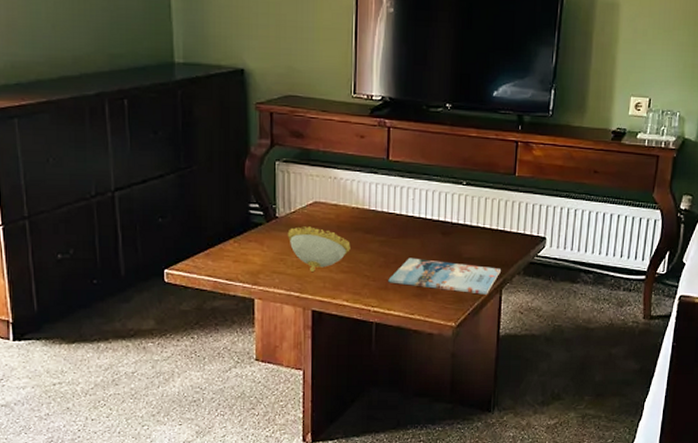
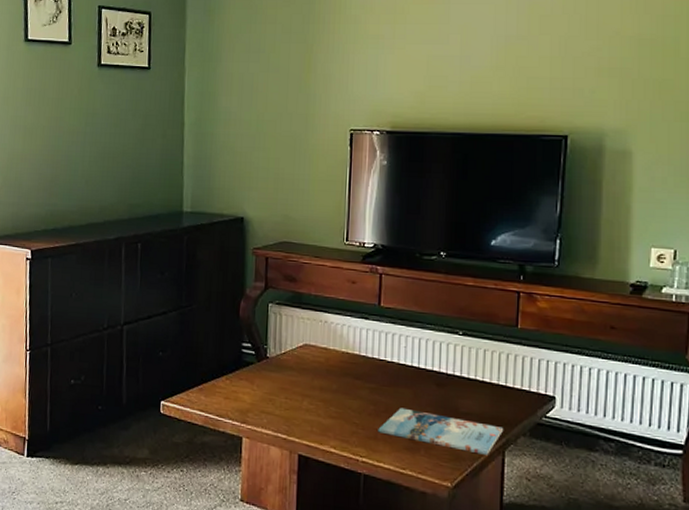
decorative bowl: present [287,226,351,273] -> none [277,368,340,416]

